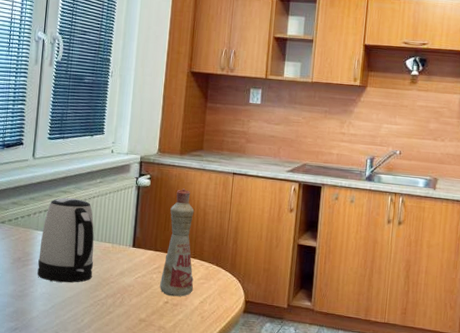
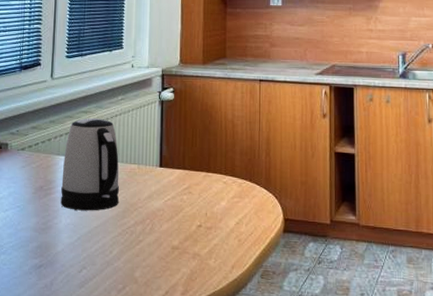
bottle: present [160,188,195,297] -> none [191,100,228,219]

